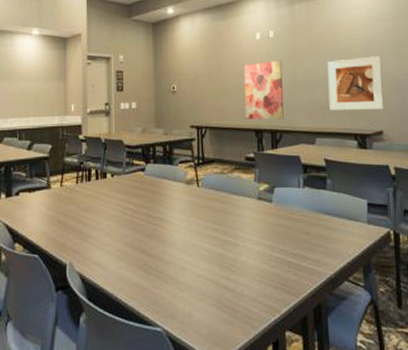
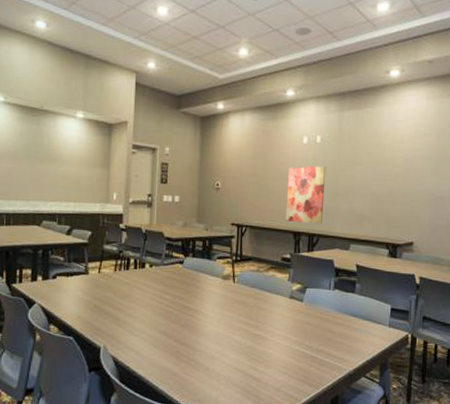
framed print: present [327,56,384,111] -> none [366,170,420,222]

